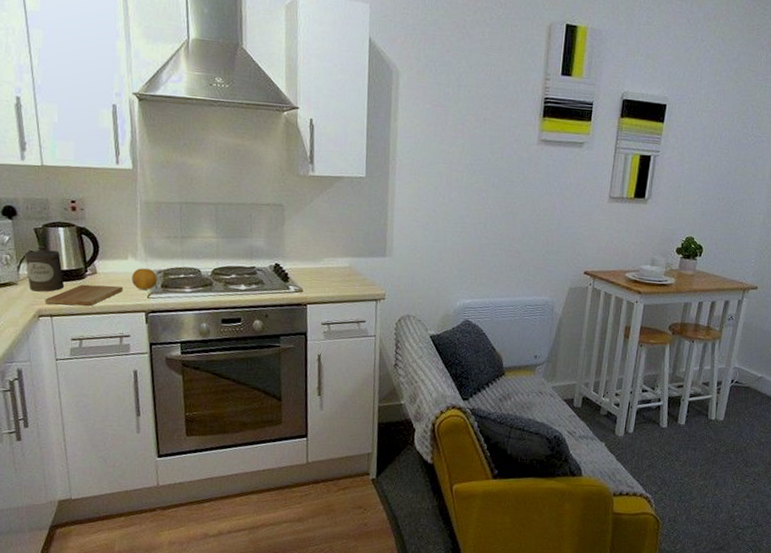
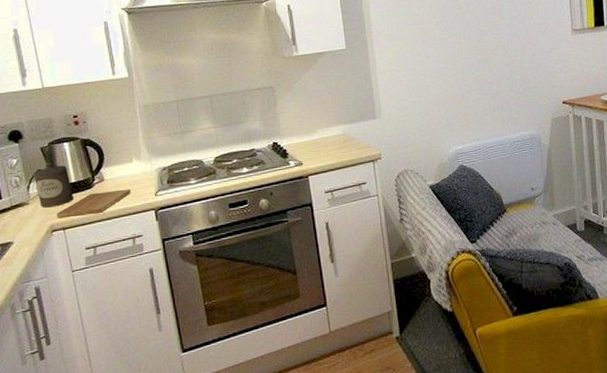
fruit: present [131,268,157,290] -> none [138,167,163,189]

